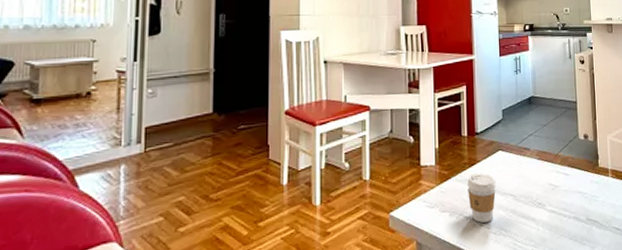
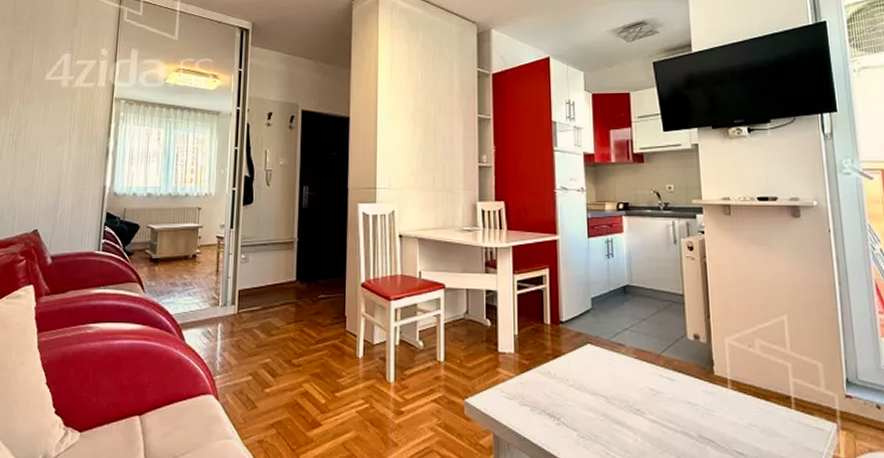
coffee cup: present [468,173,497,223] -> none [551,367,585,423]

